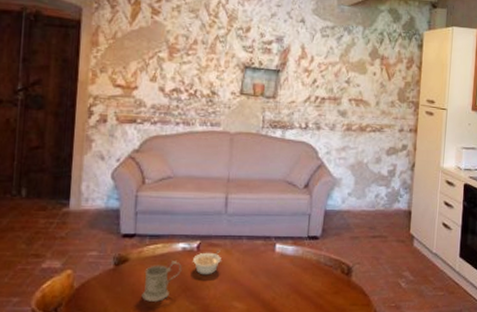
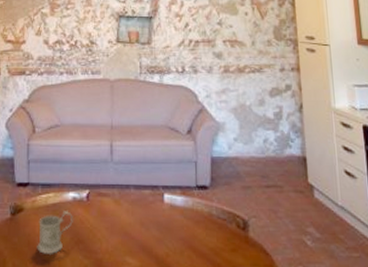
legume: present [192,249,221,275] -> none [82,199,111,227]

